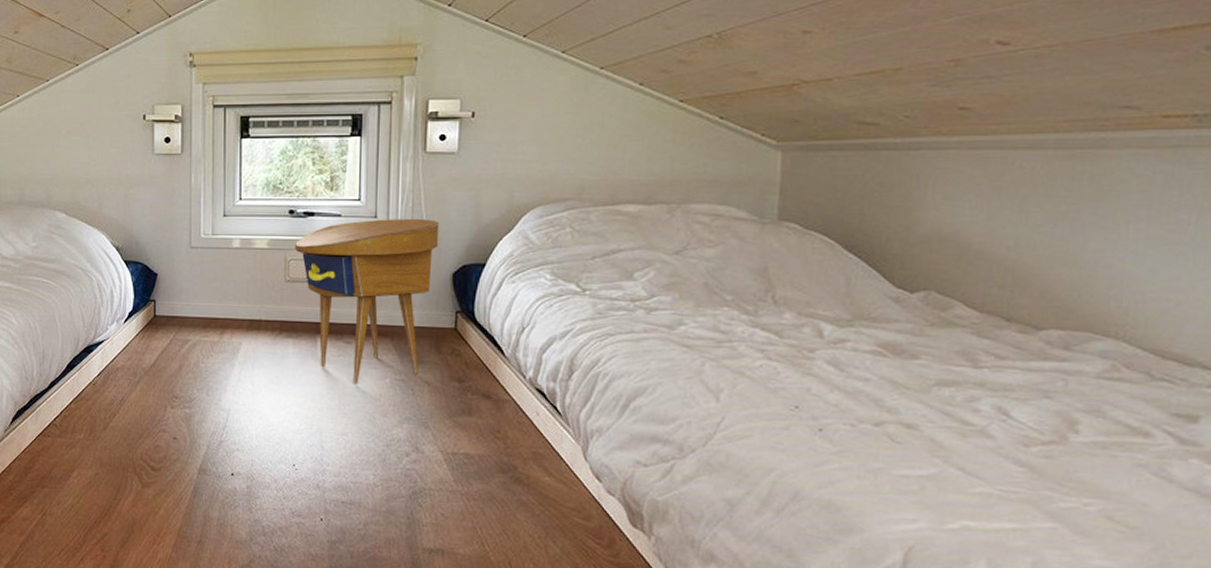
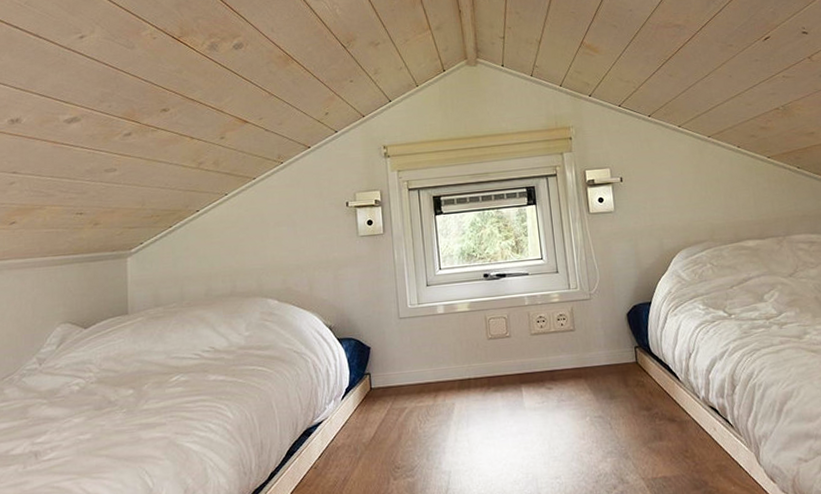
side table: present [295,219,440,384] -> none [492,269,613,427]

